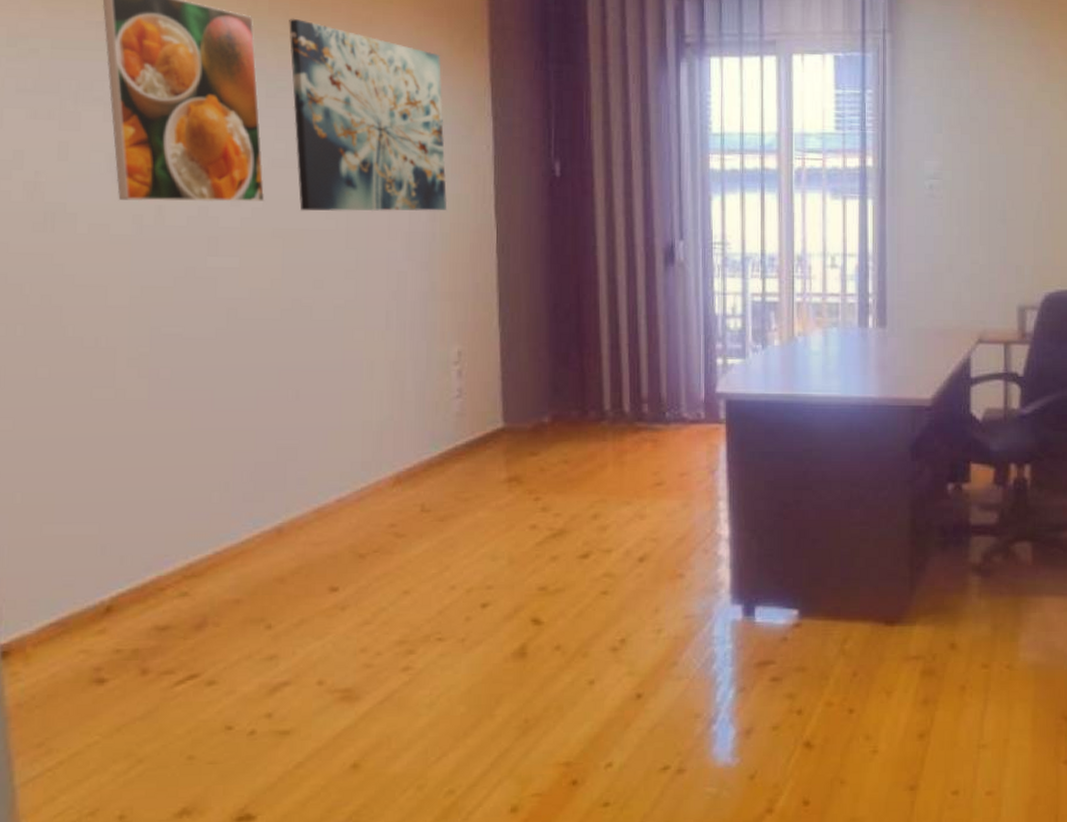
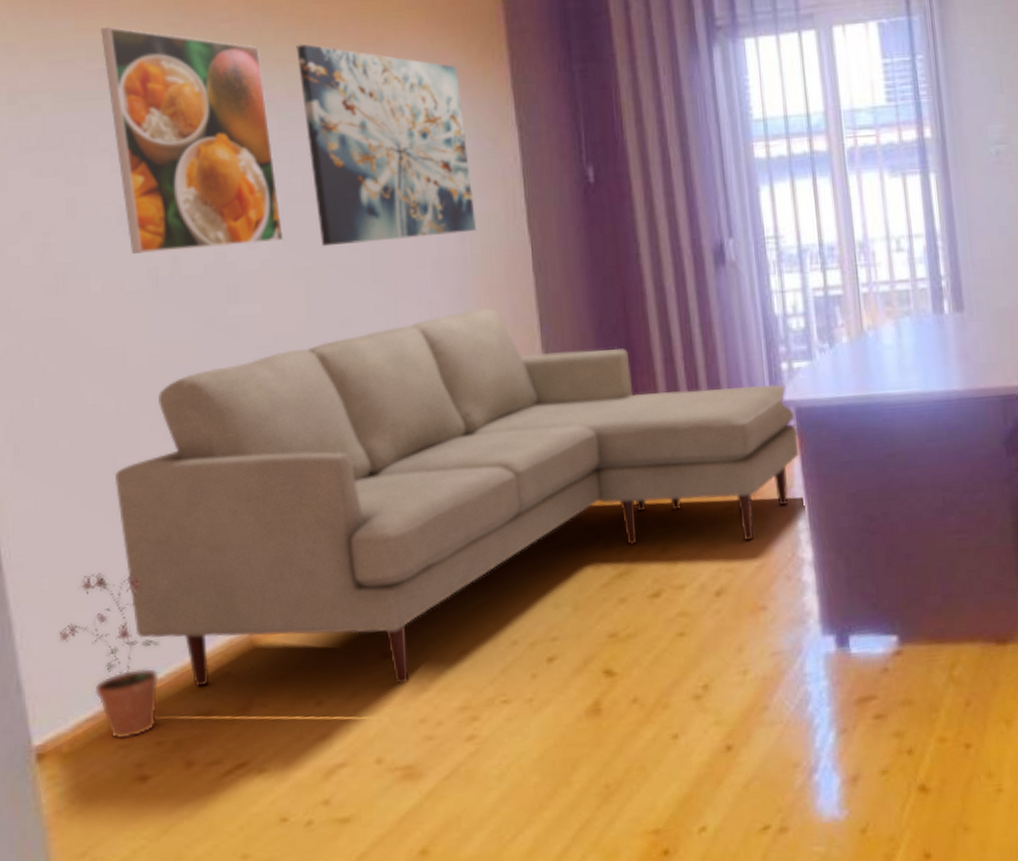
potted plant: none [29,493,124,644] -> present [59,573,160,740]
sofa: none [89,283,727,616] -> present [114,308,799,687]

